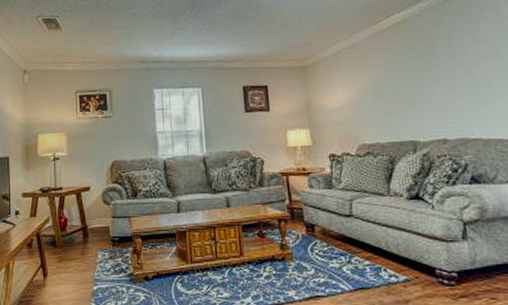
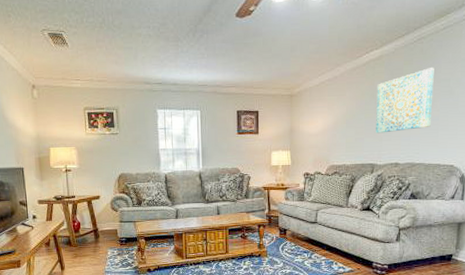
wall art: none [405,28,481,105] -> present [376,68,434,134]

